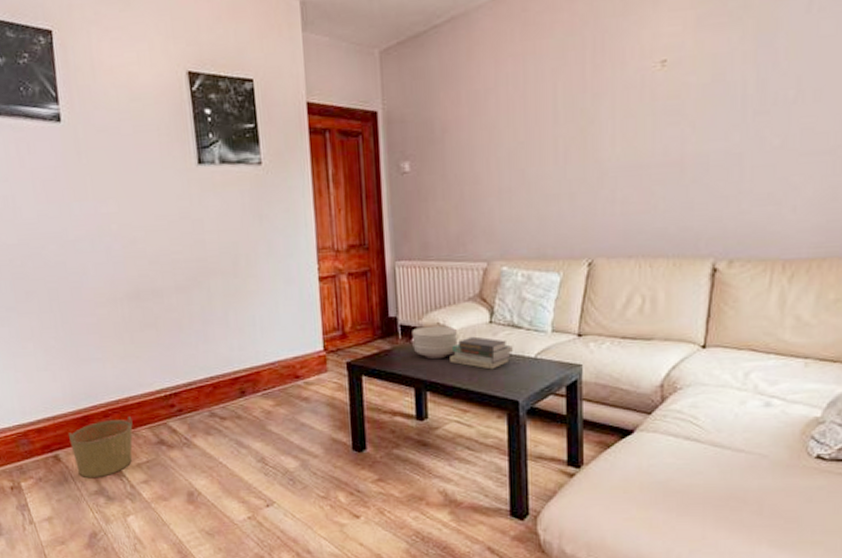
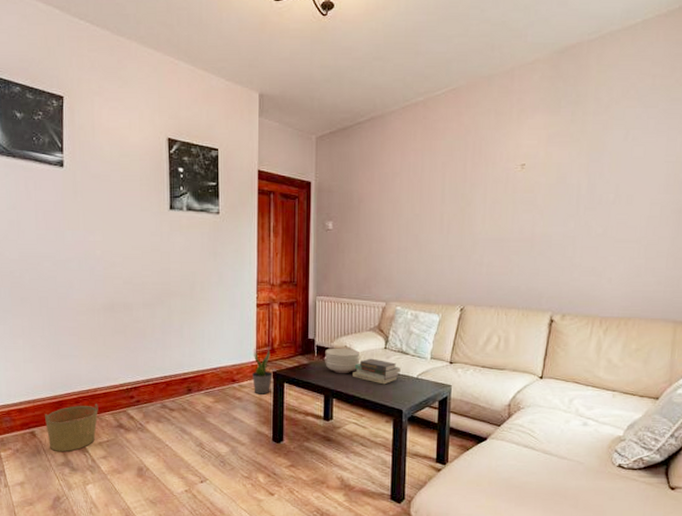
potted plant: none [319,330,347,392] -> present [251,346,273,395]

